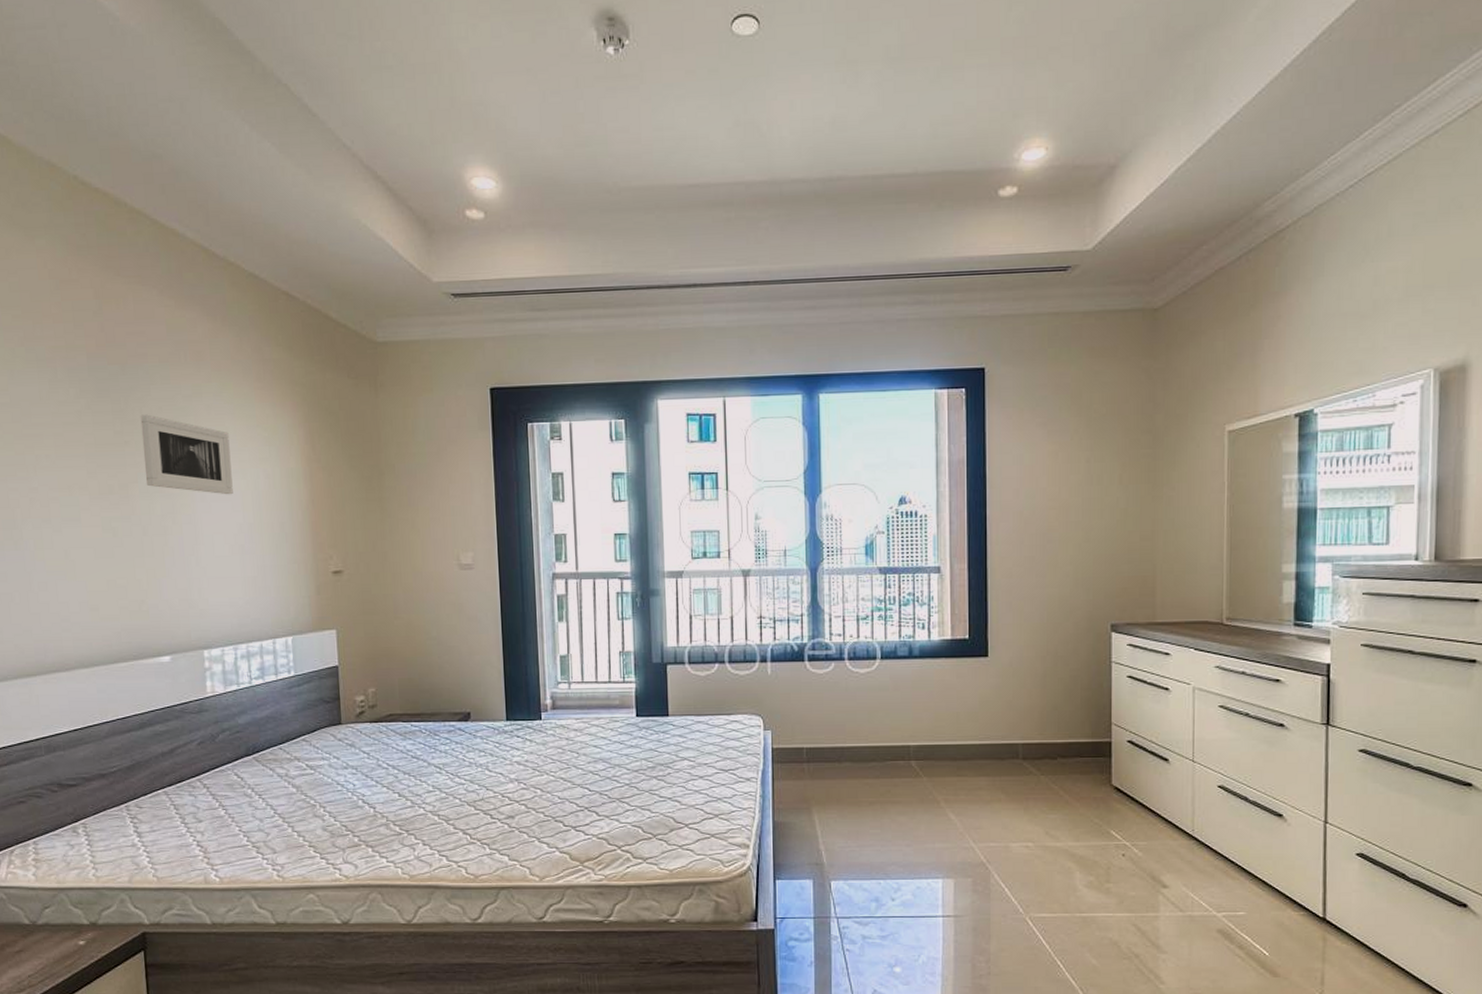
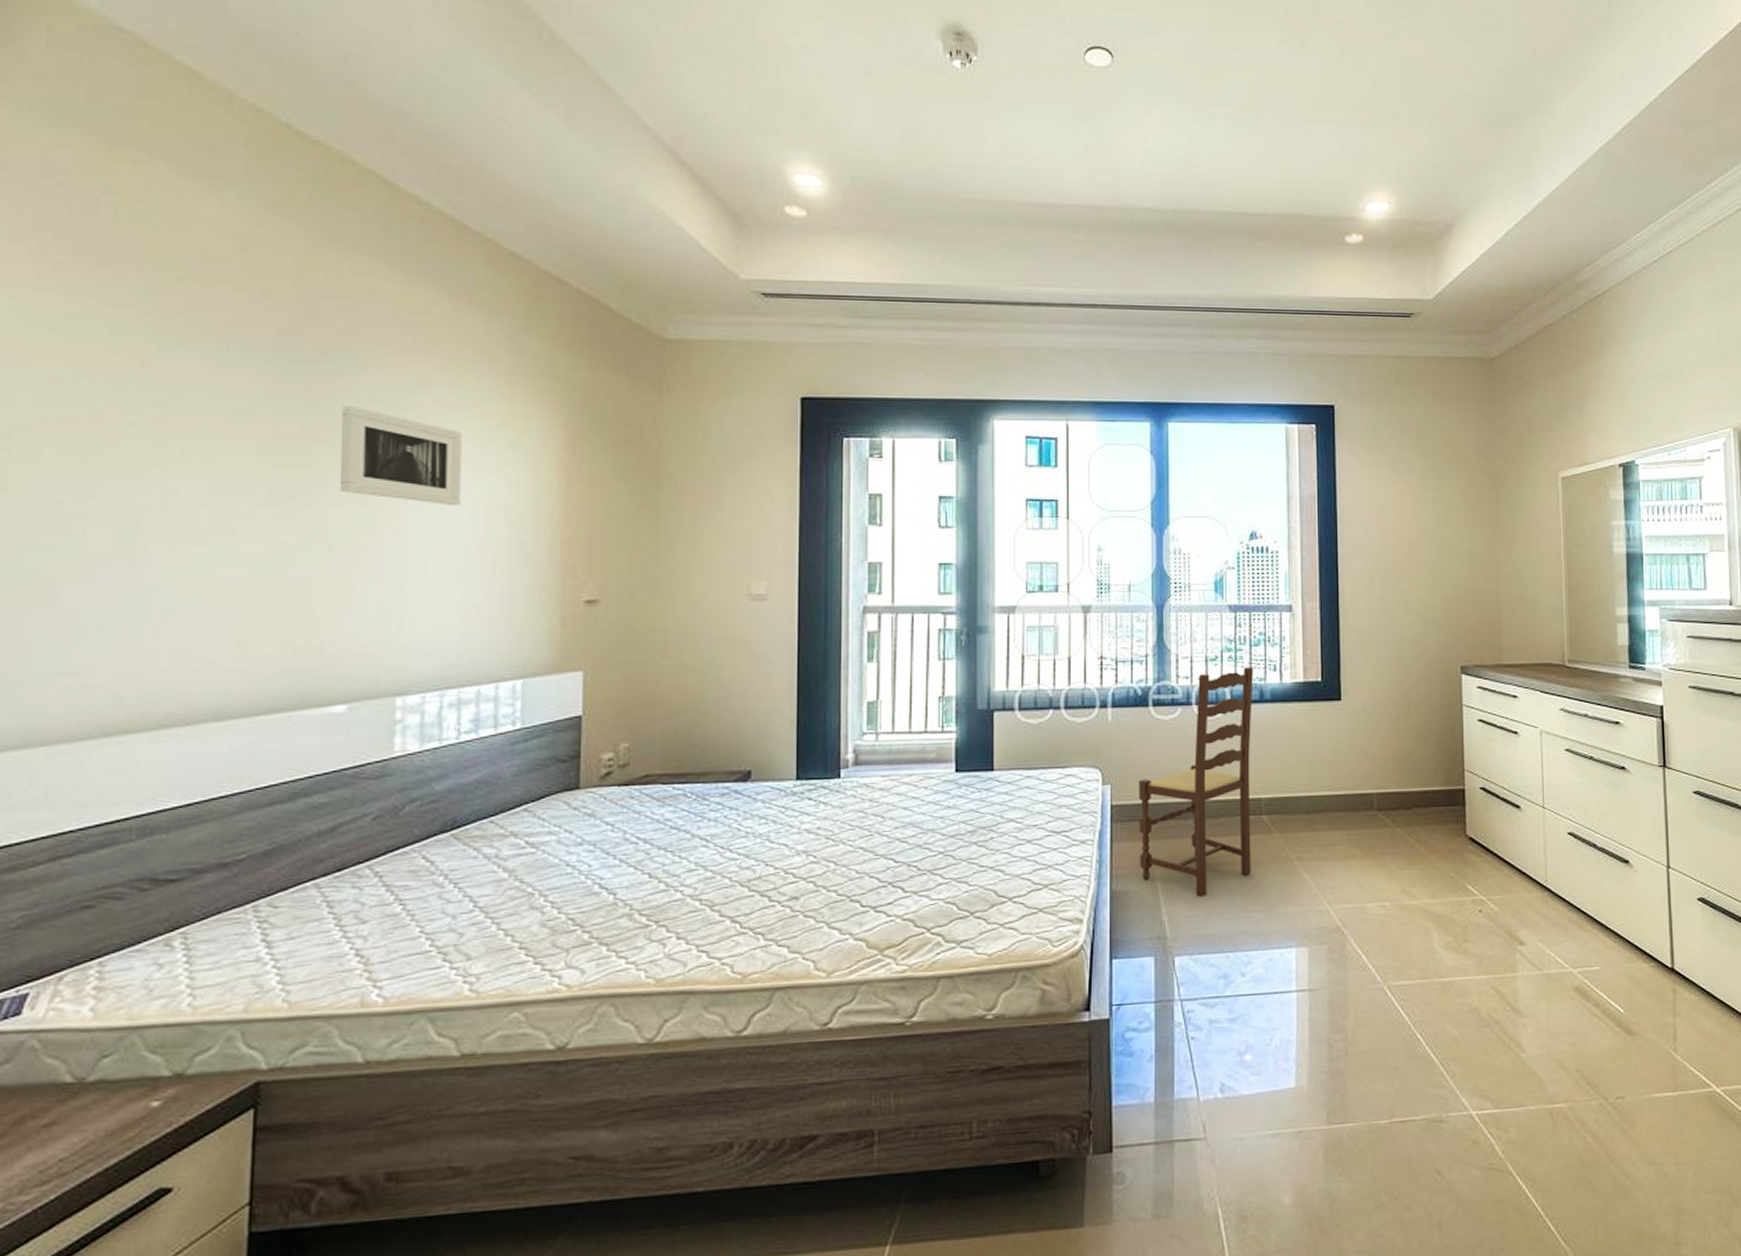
dining chair: none [797,625,903,832] -> present [1139,667,1254,898]

